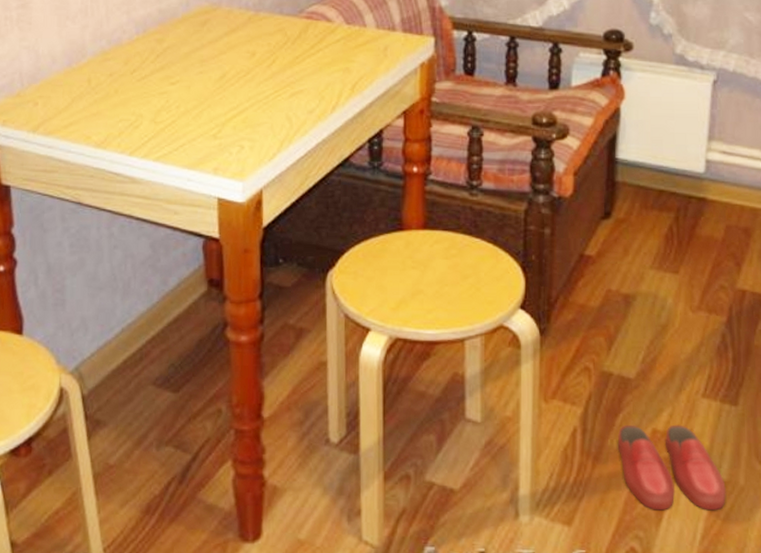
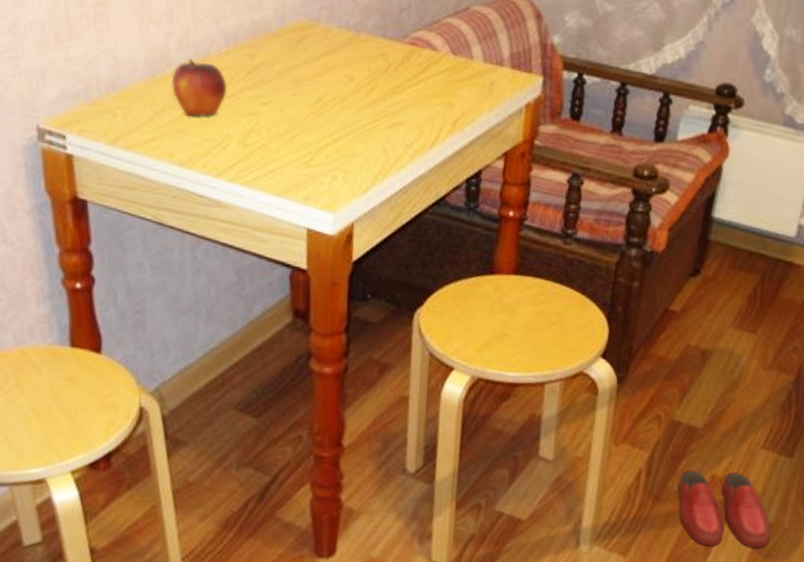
fruit: none [87,47,139,101] -> present [171,58,227,117]

